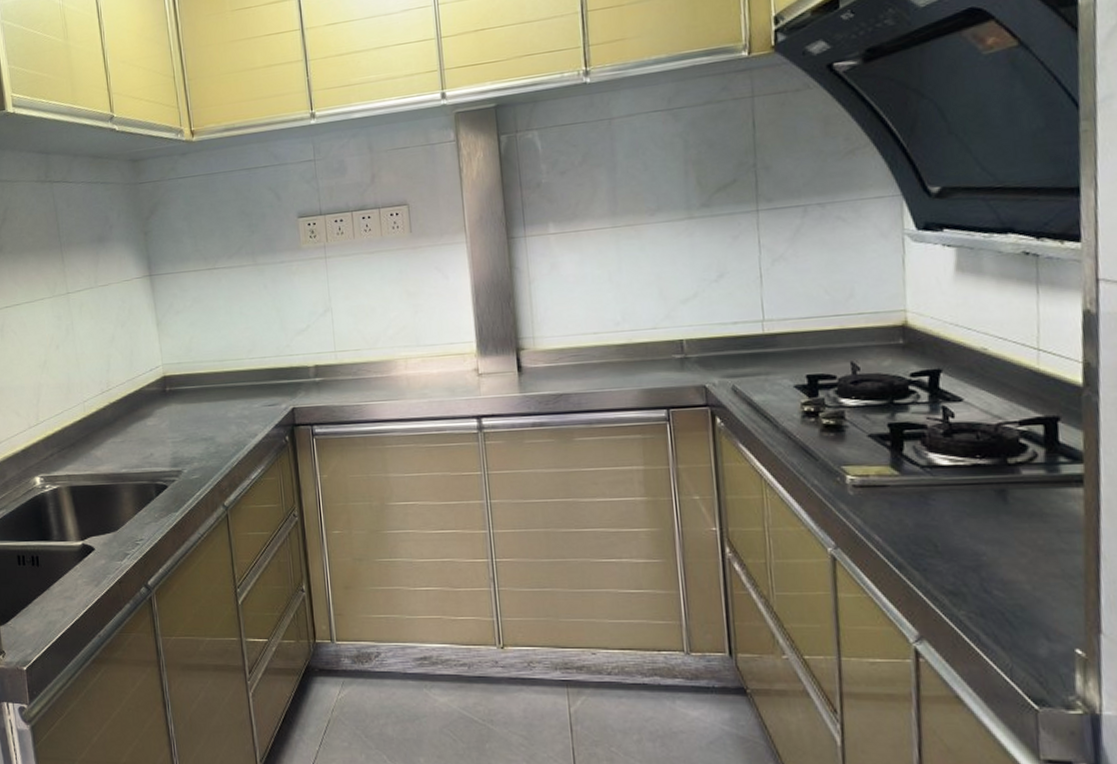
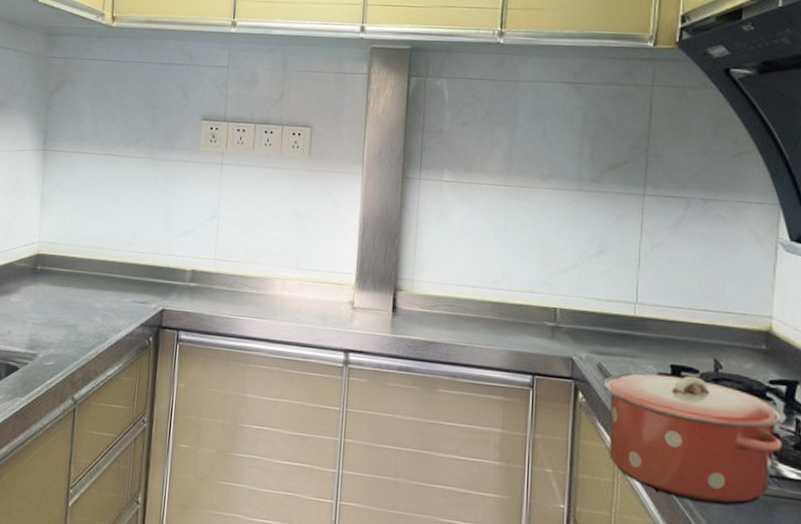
casserole: none [739,382,933,504] -> present [603,373,787,506]

